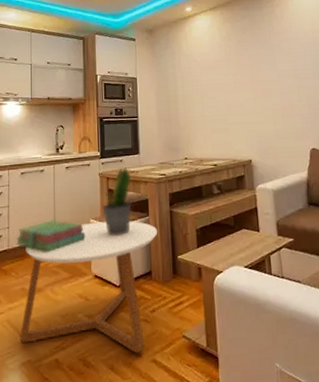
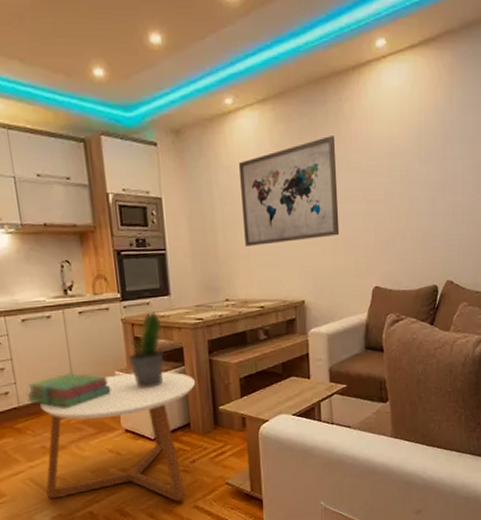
wall art: none [196,31,278,115] -> present [239,136,340,246]

